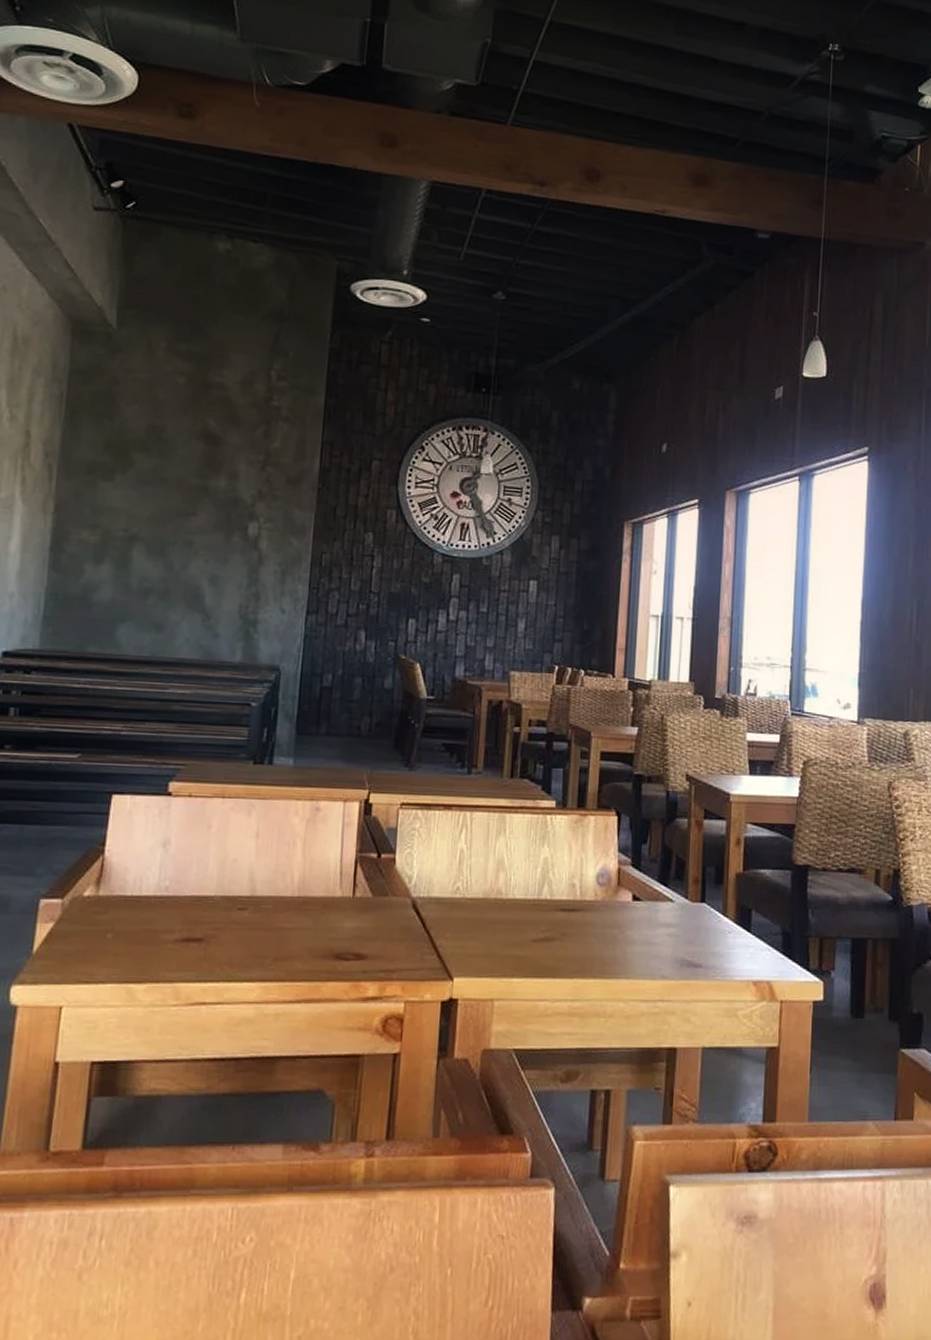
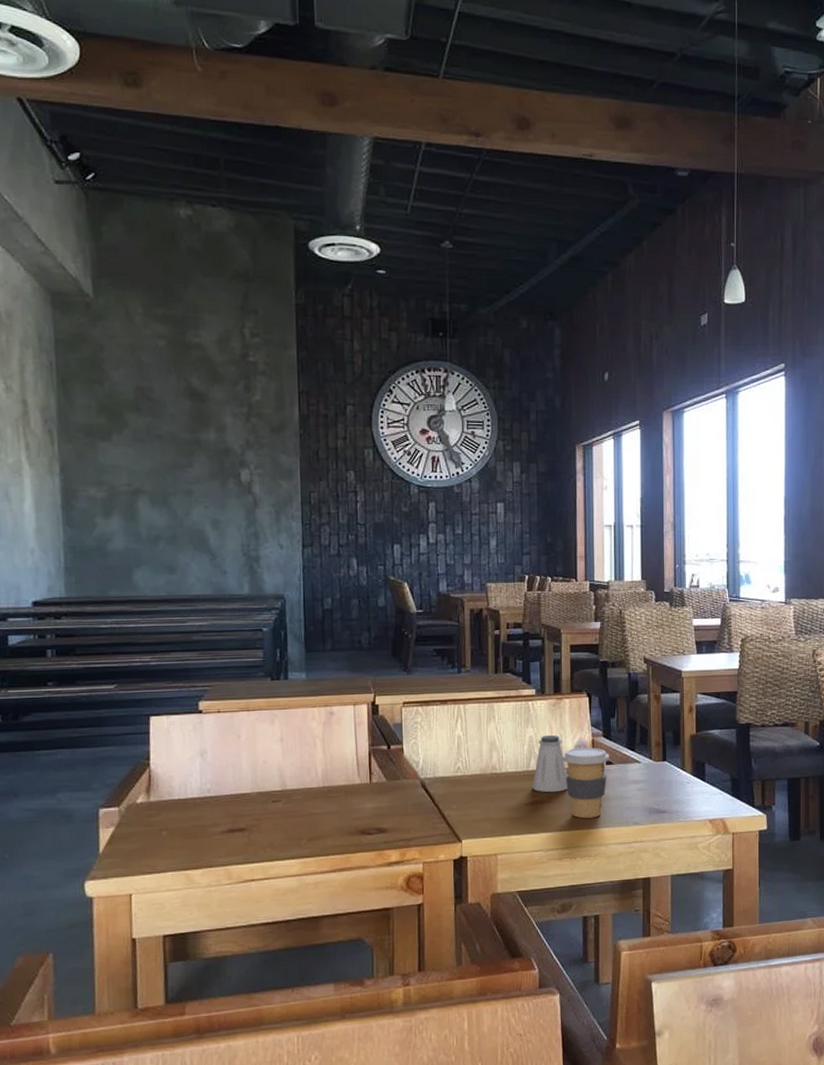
saltshaker: none [541,857,586,929] -> present [531,734,568,793]
coffee cup: none [581,877,638,965] -> present [562,747,610,819]

